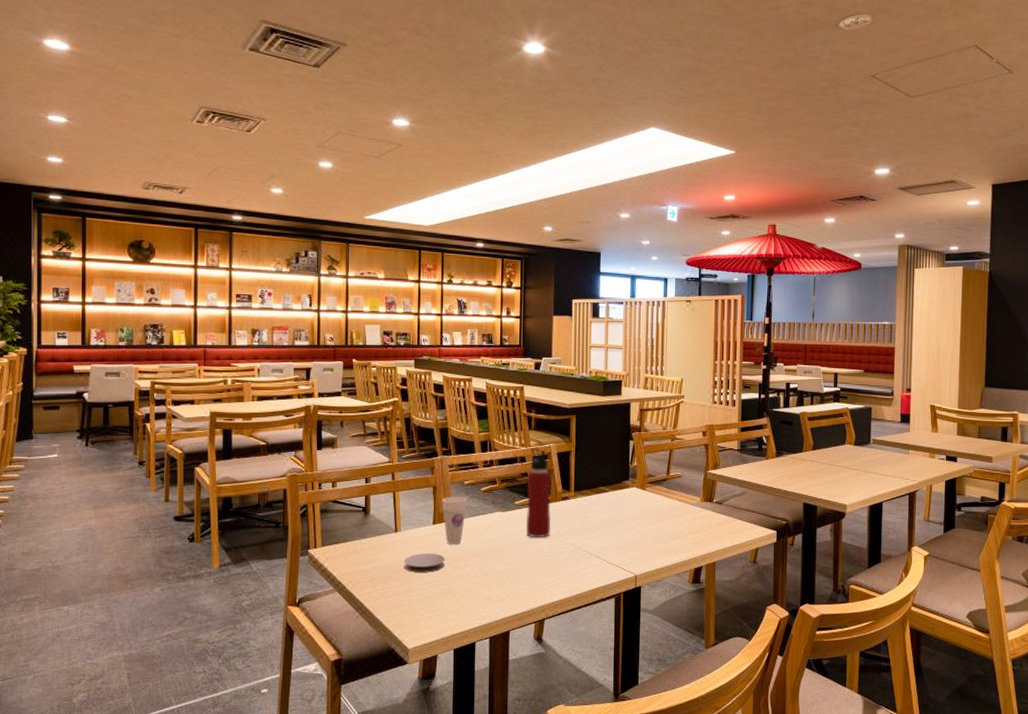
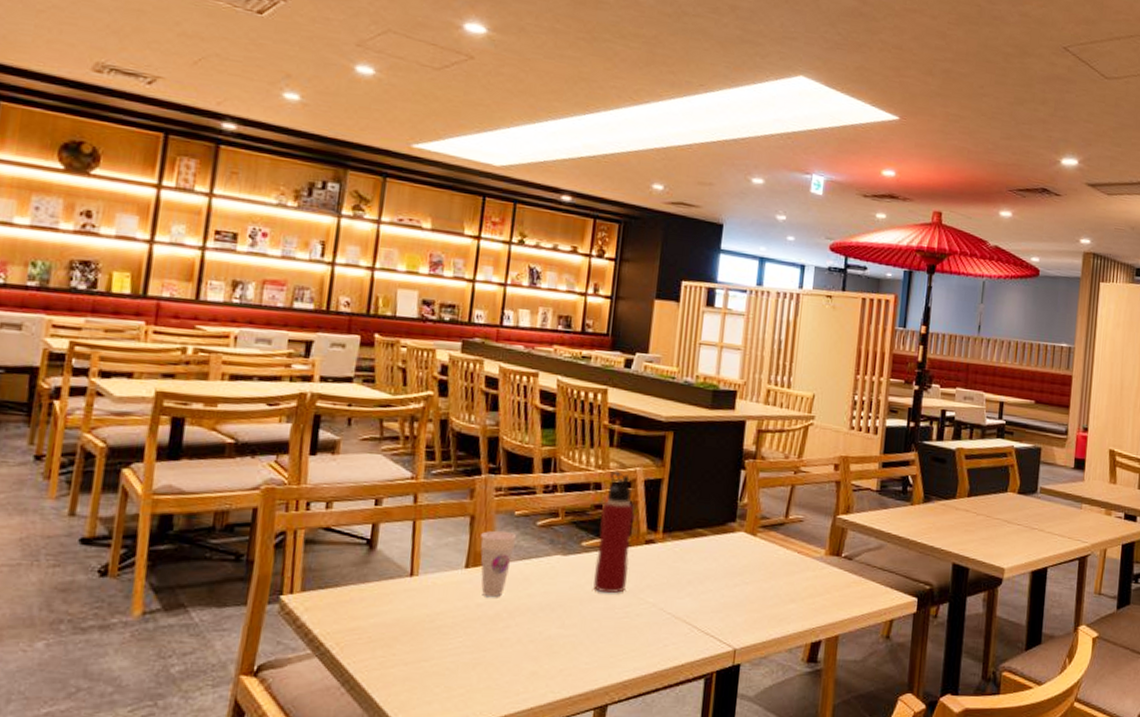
coaster: present [403,553,445,572] -> none [417,607,478,635]

